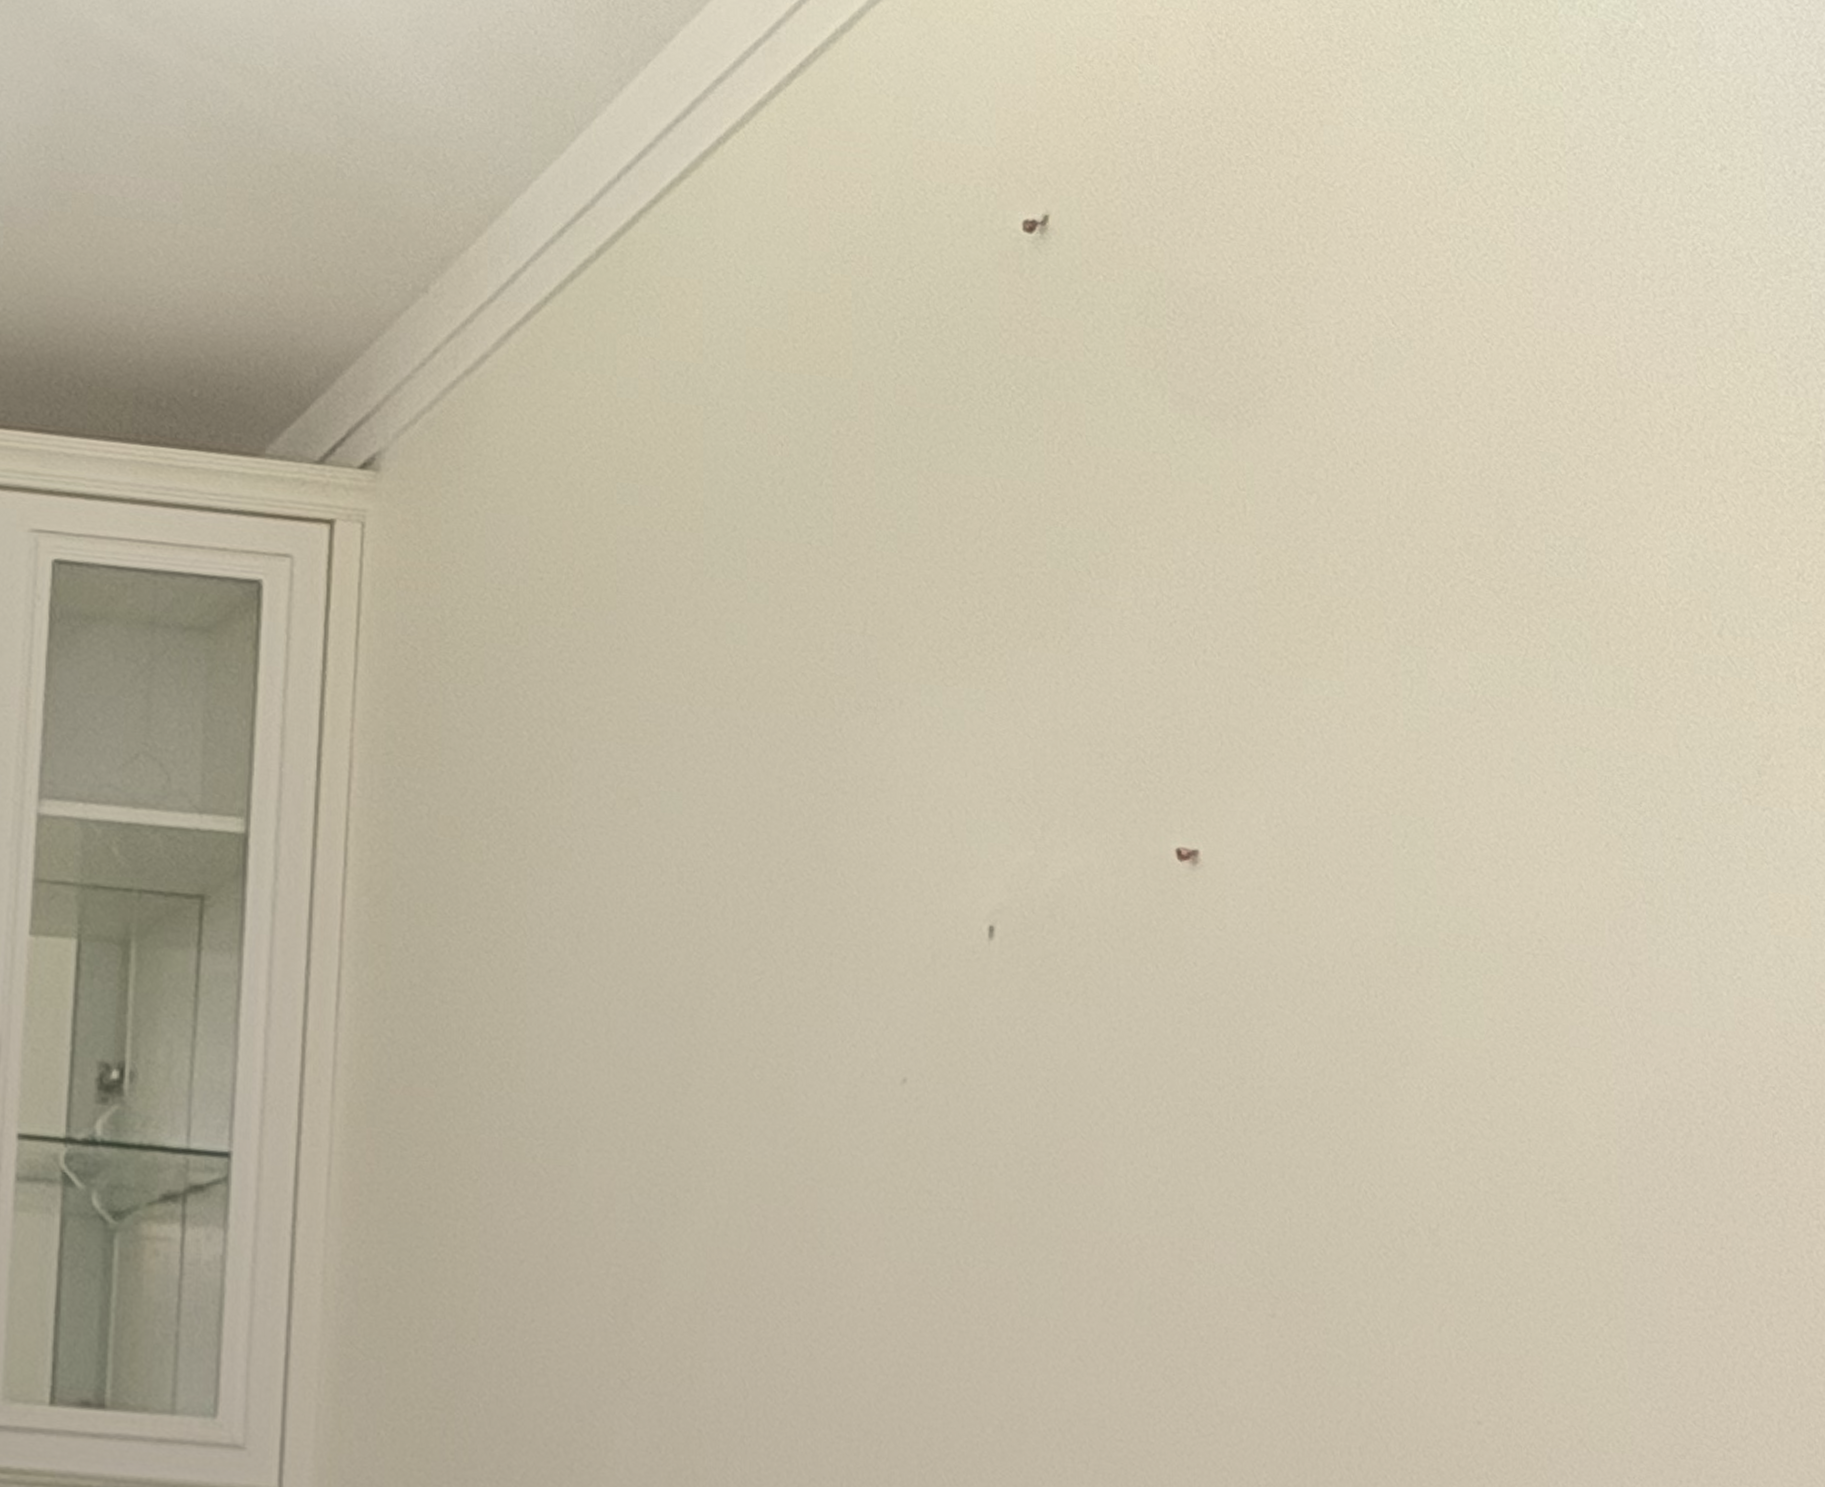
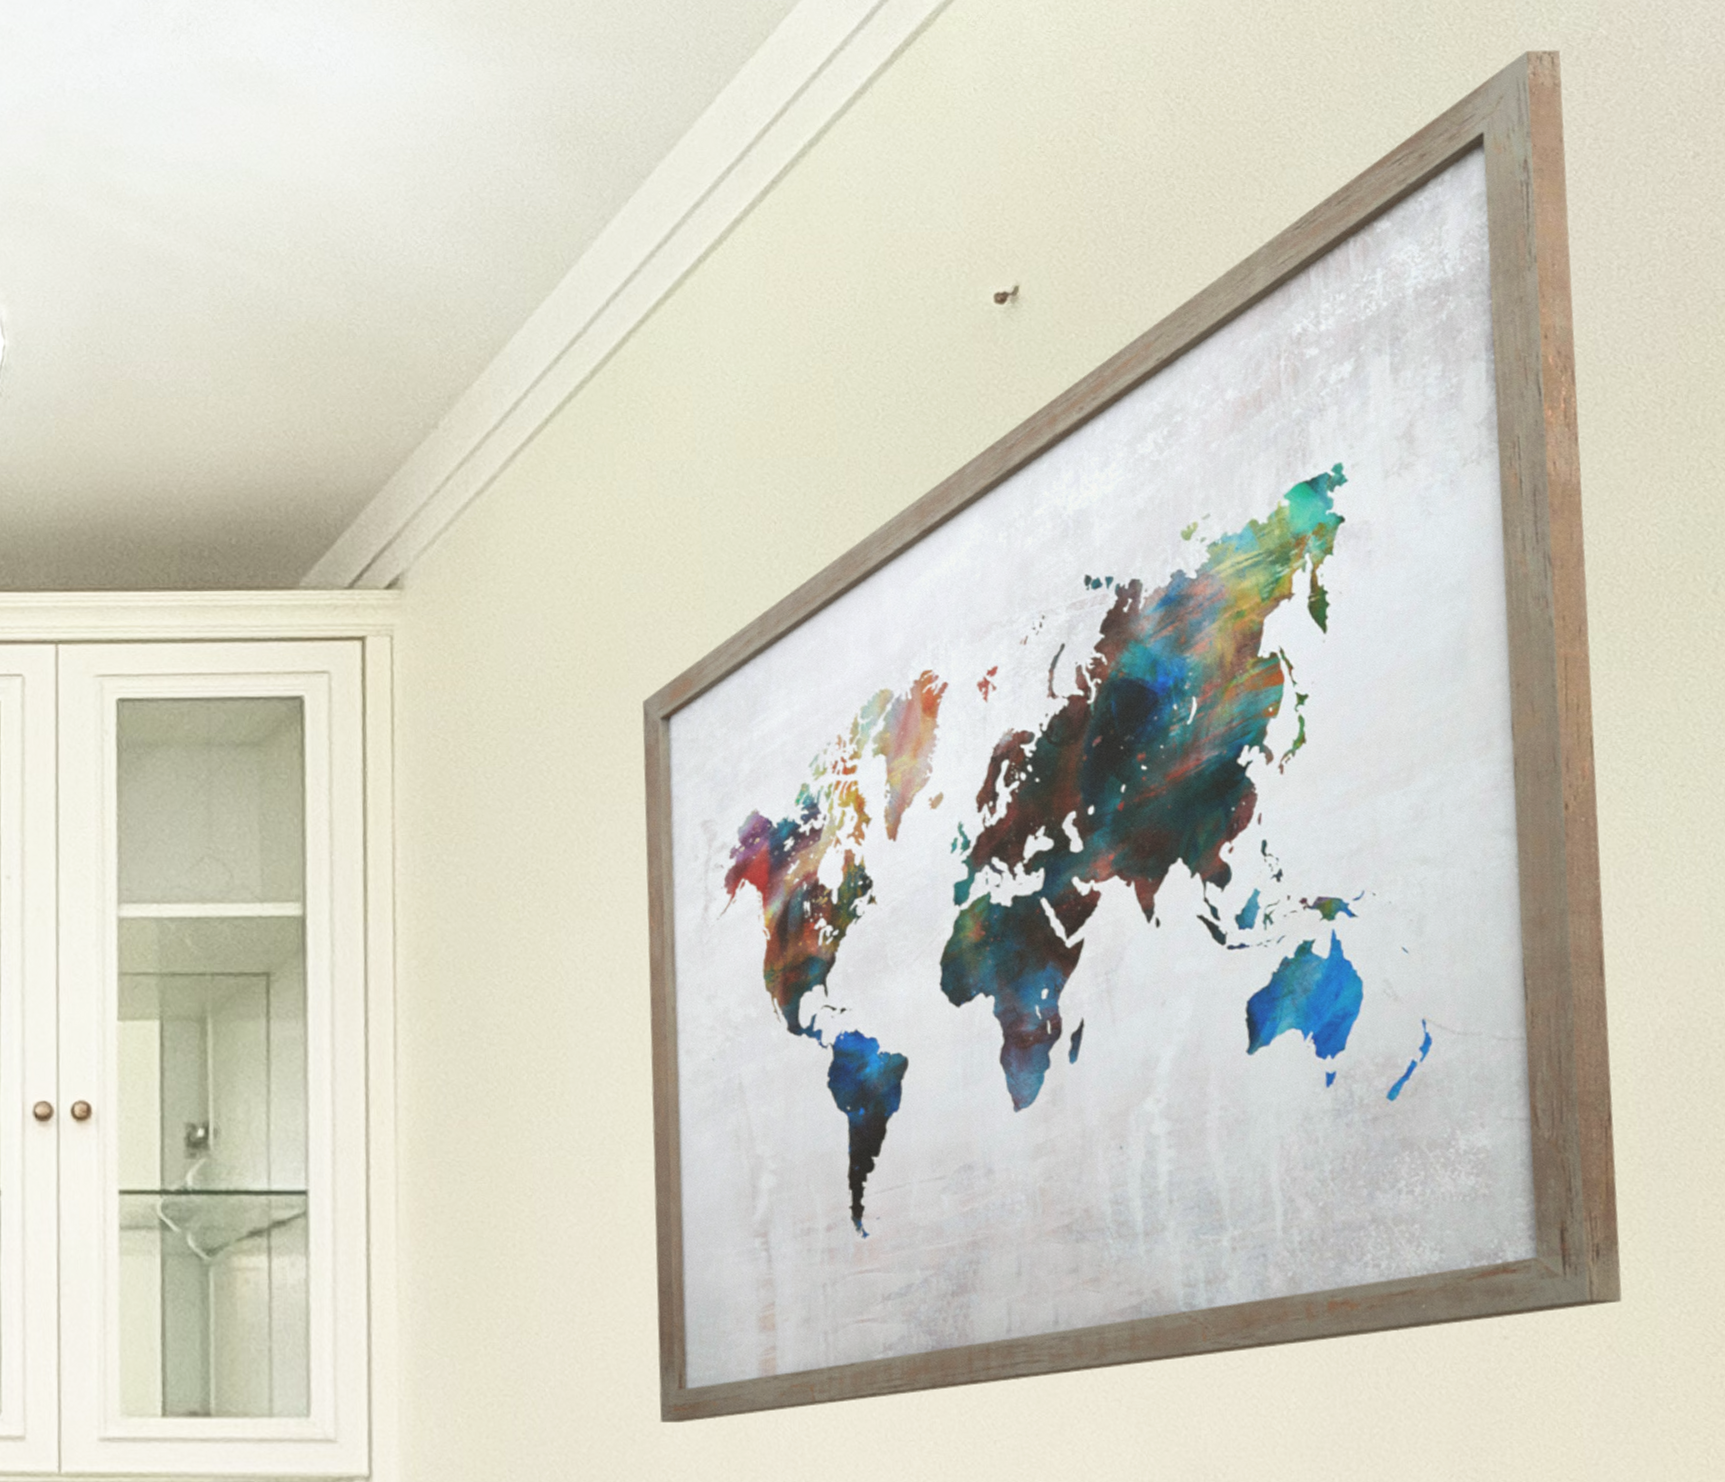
wall art: none [601,34,1598,1454] -> present [642,50,1622,1422]

